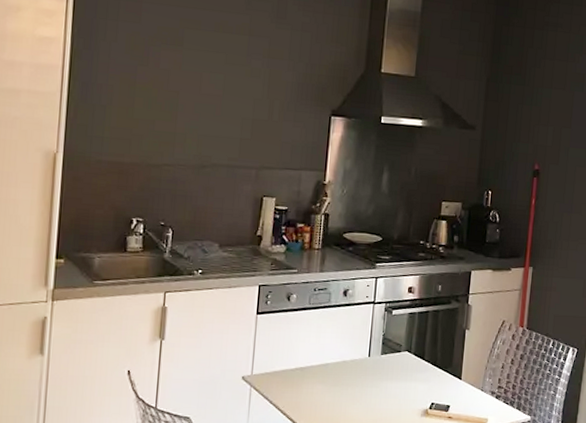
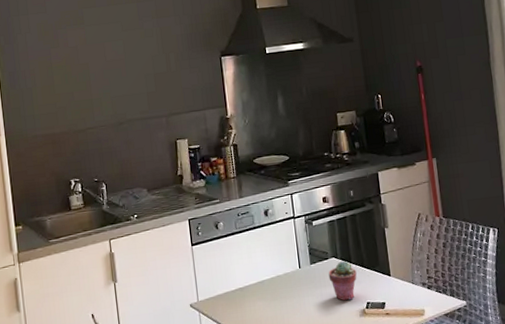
potted succulent: none [397,356,427,398] -> present [328,261,357,301]

